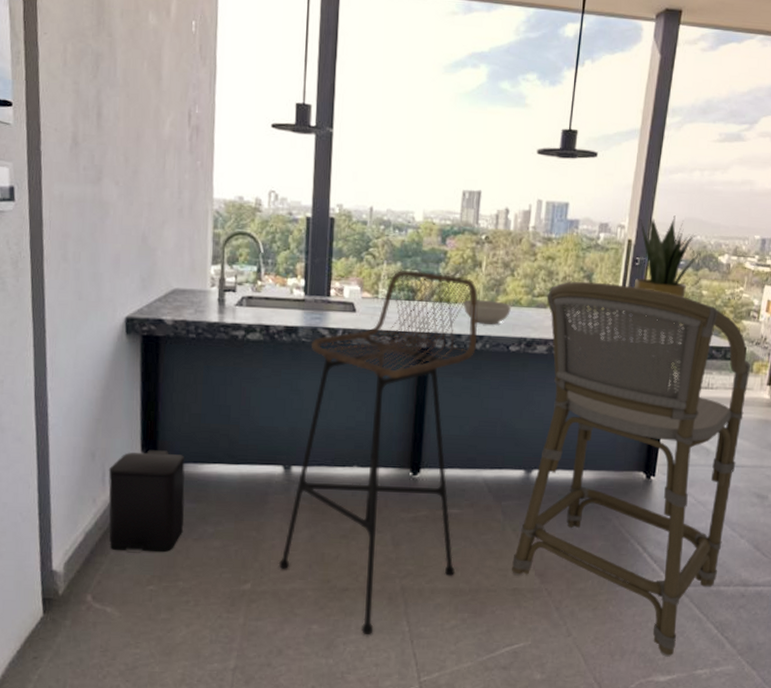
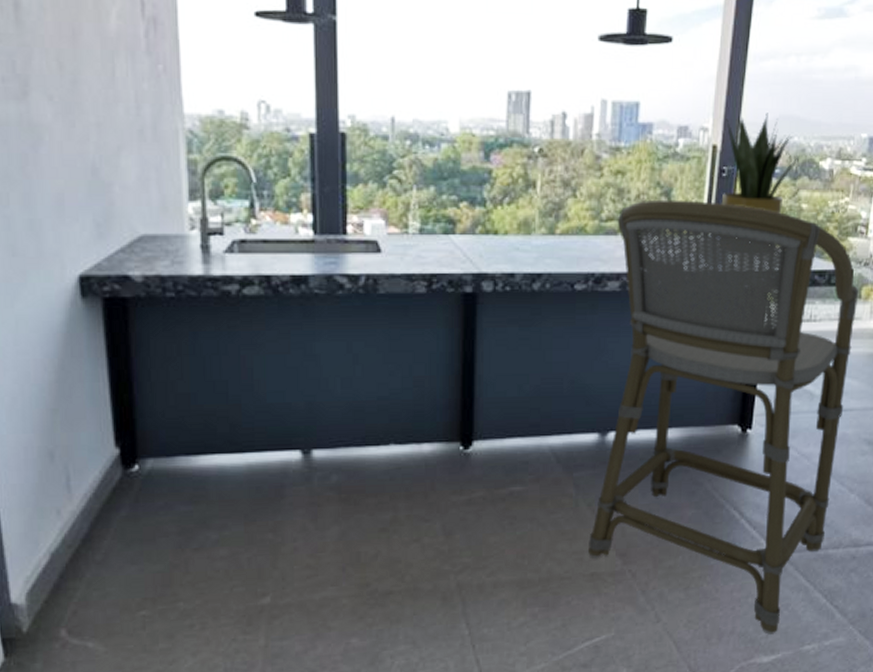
pedal bin: present [108,450,185,553] -> none [73,442,180,573]
bar stool: present [278,270,478,634] -> none [303,195,534,643]
bowl: present [464,299,512,325] -> none [516,228,576,259]

